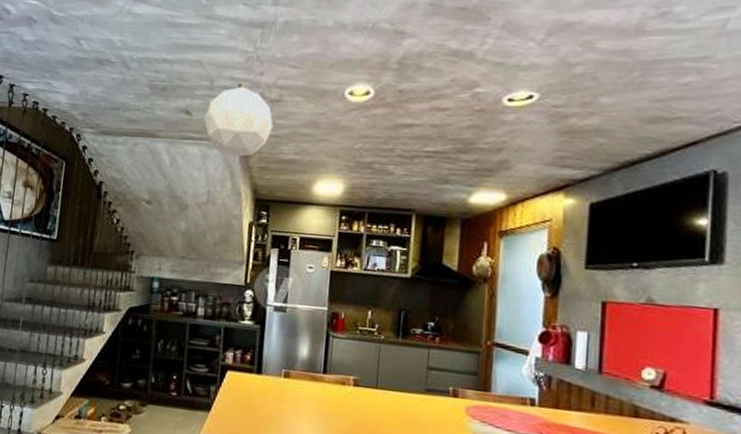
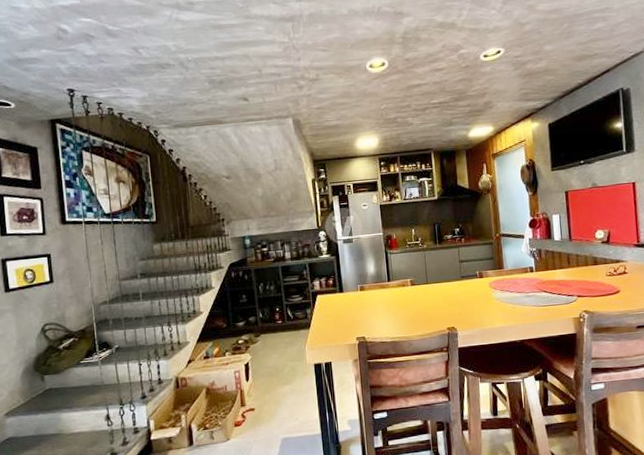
pendant light: present [203,81,273,157] -> none [259,67,316,130]

